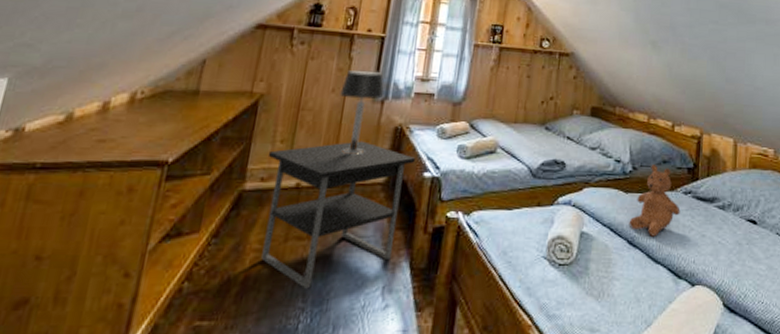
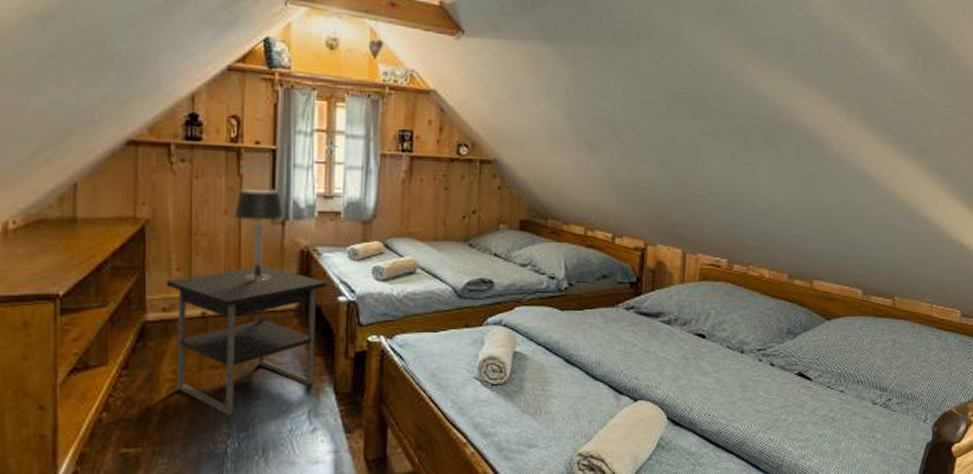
teddy bear: present [628,165,681,237] -> none [565,280,622,354]

